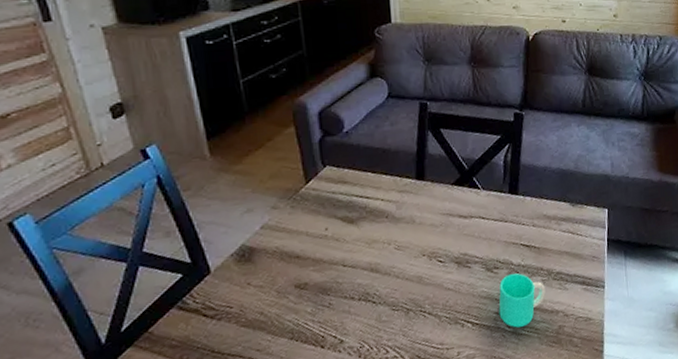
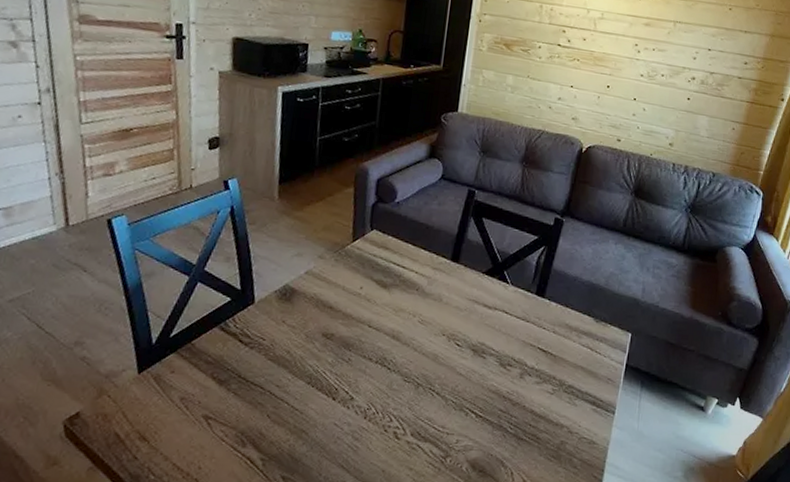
cup: present [498,273,546,328] -> none [504,374,554,432]

